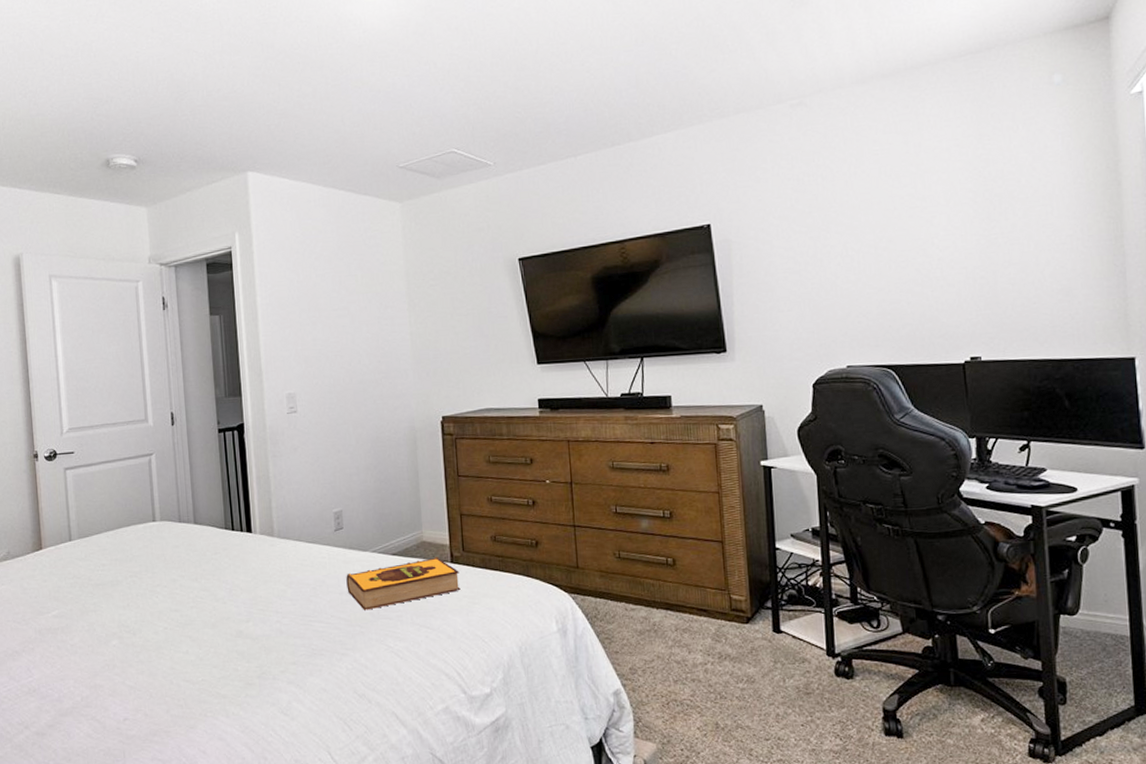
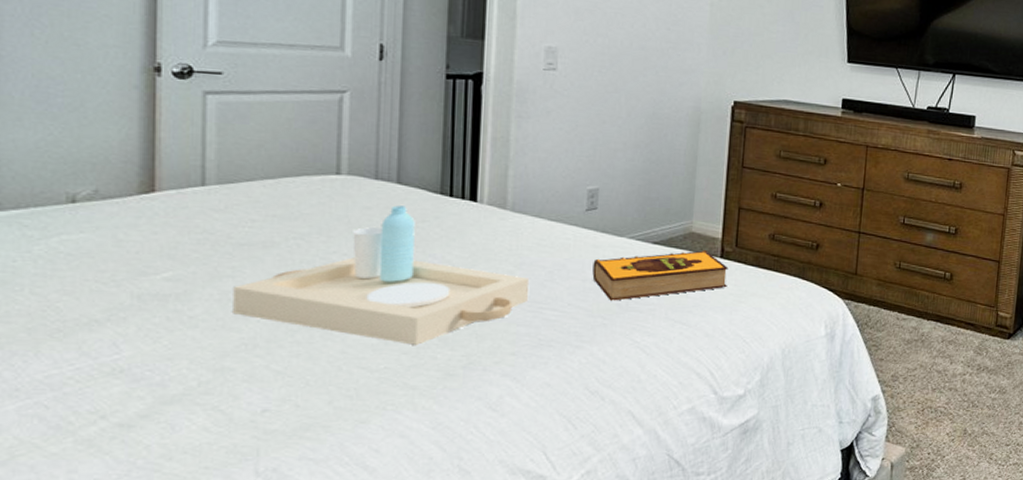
serving tray: none [96,542,300,660] -> present [233,205,530,345]

